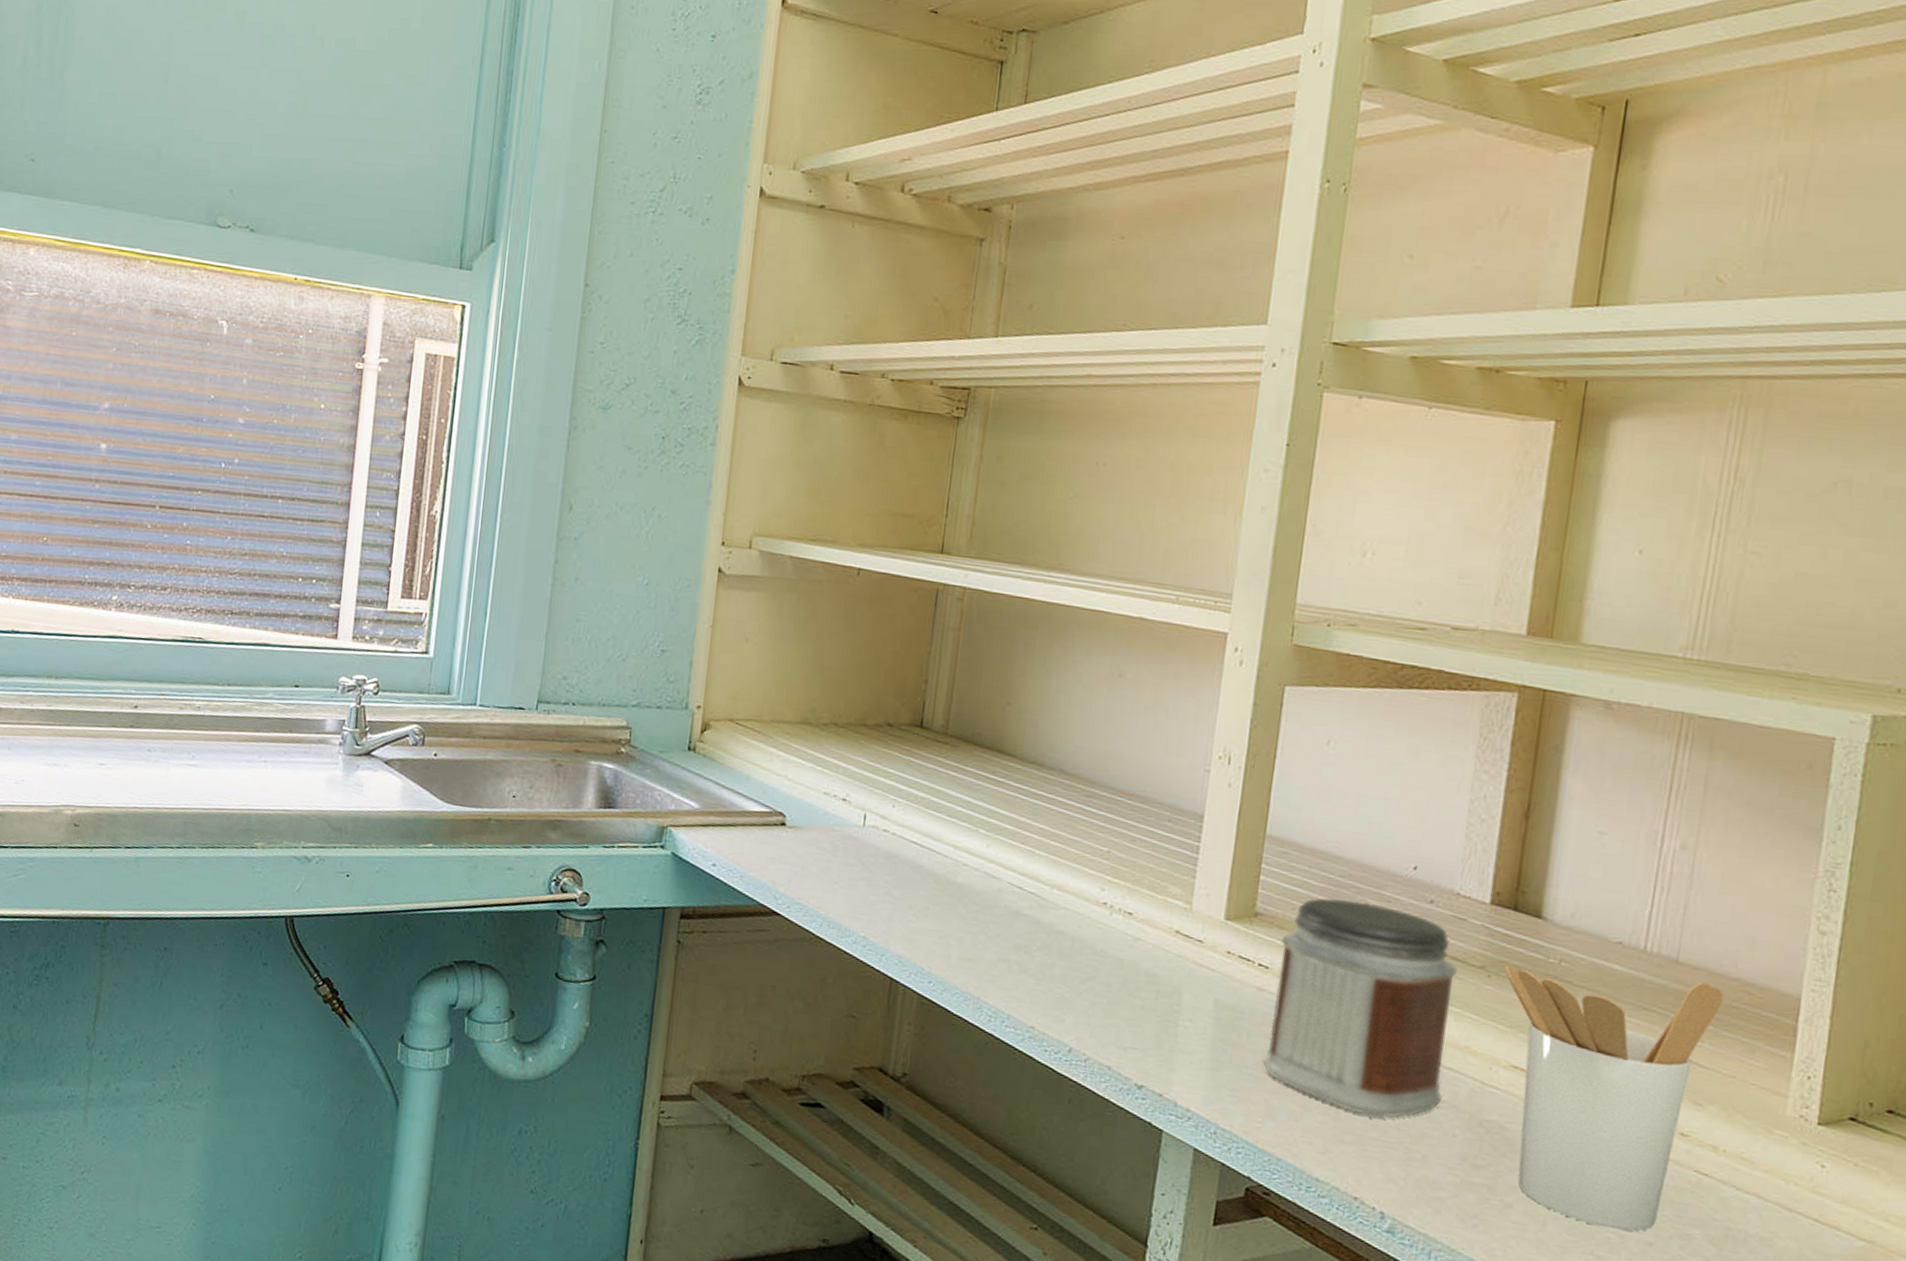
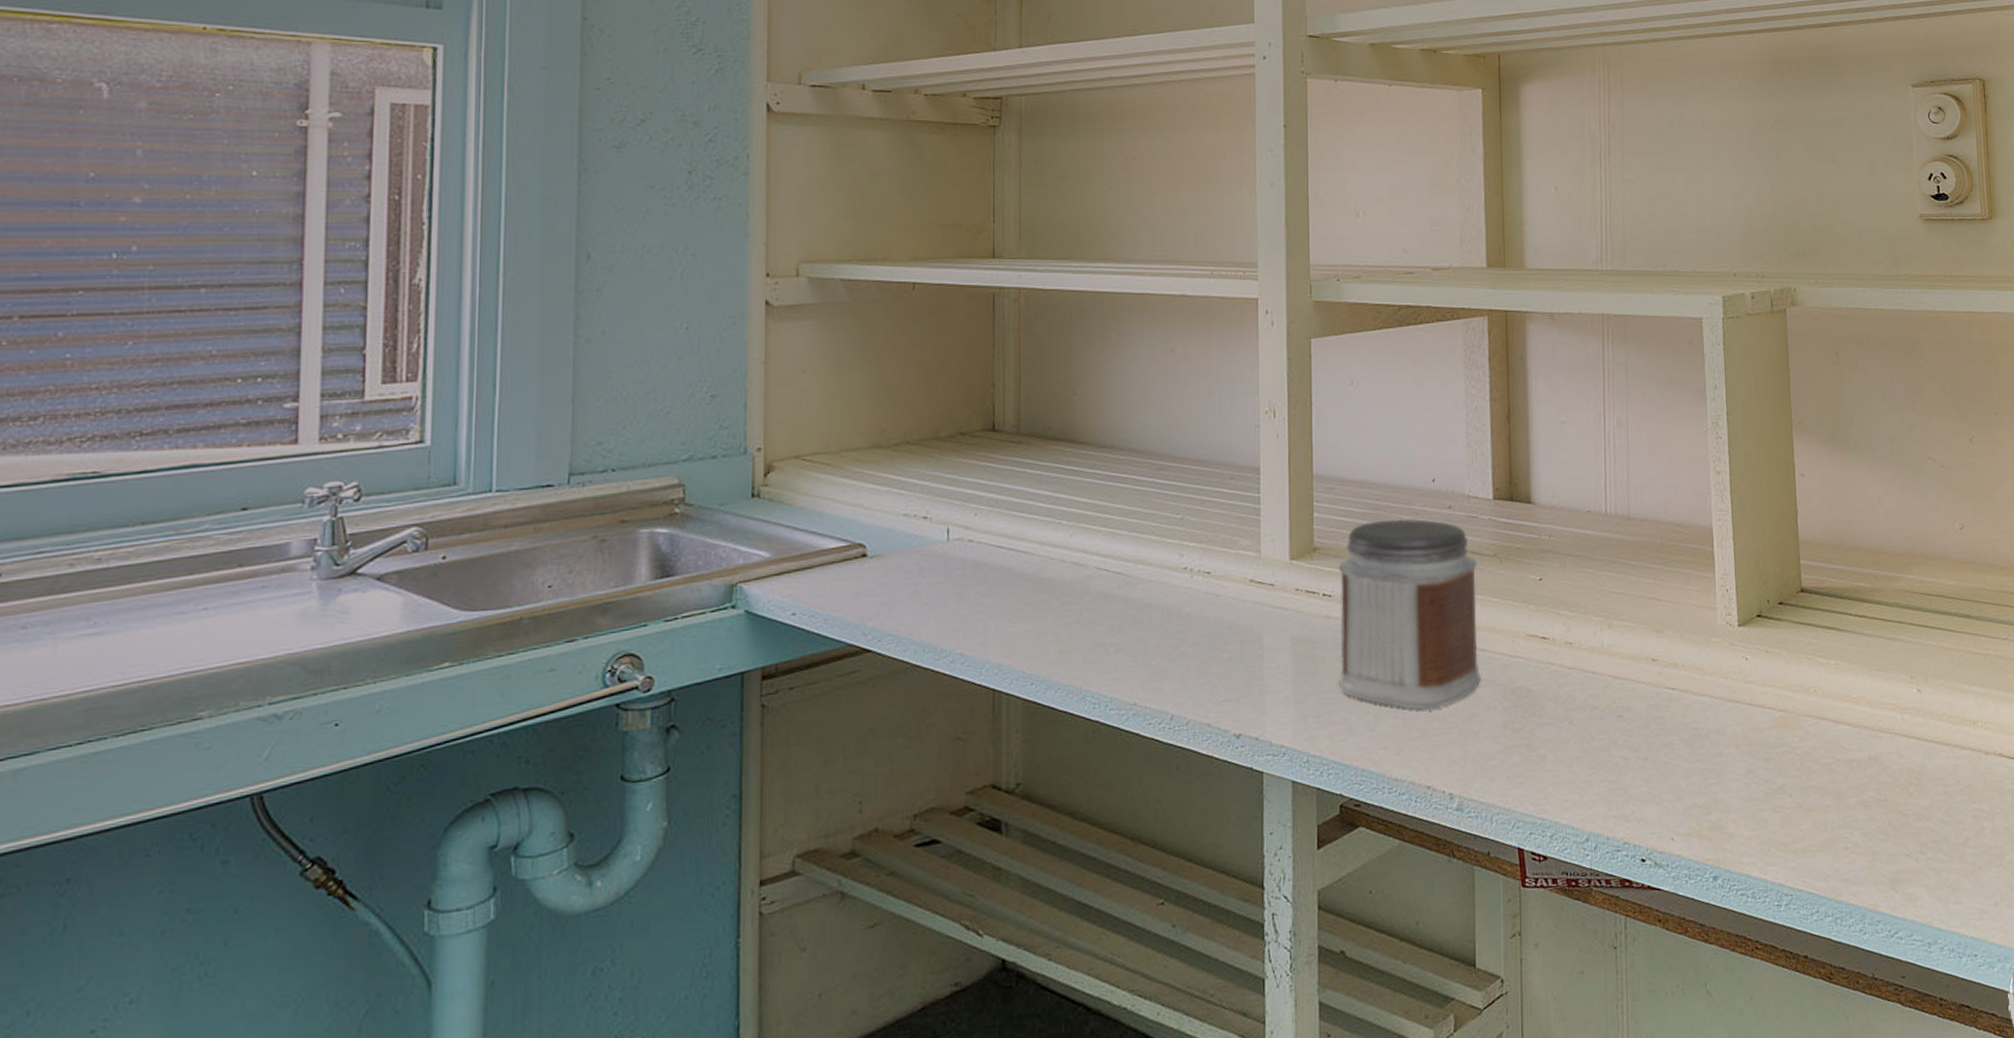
utensil holder: present [1505,965,1724,1231] -> none [1511,530,1664,756]

